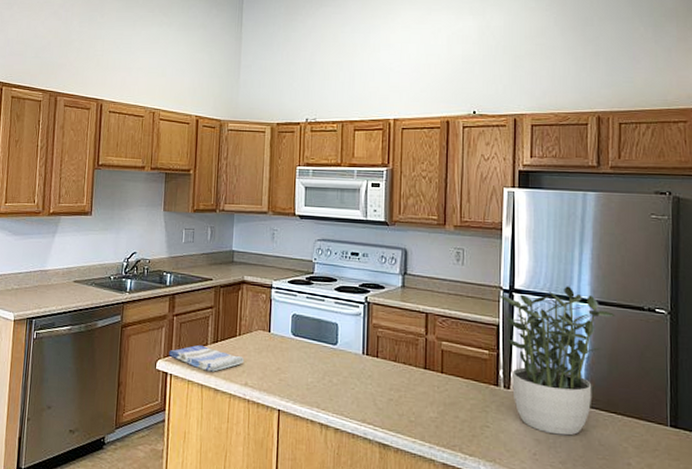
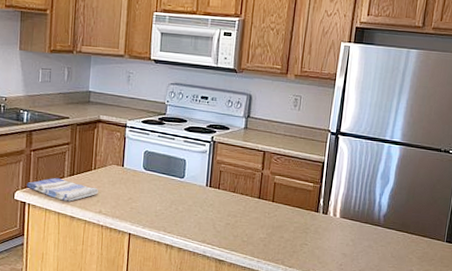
potted plant: present [500,286,615,436] -> none [327,130,418,250]

